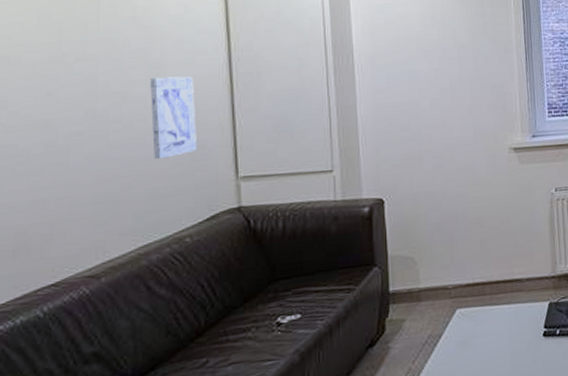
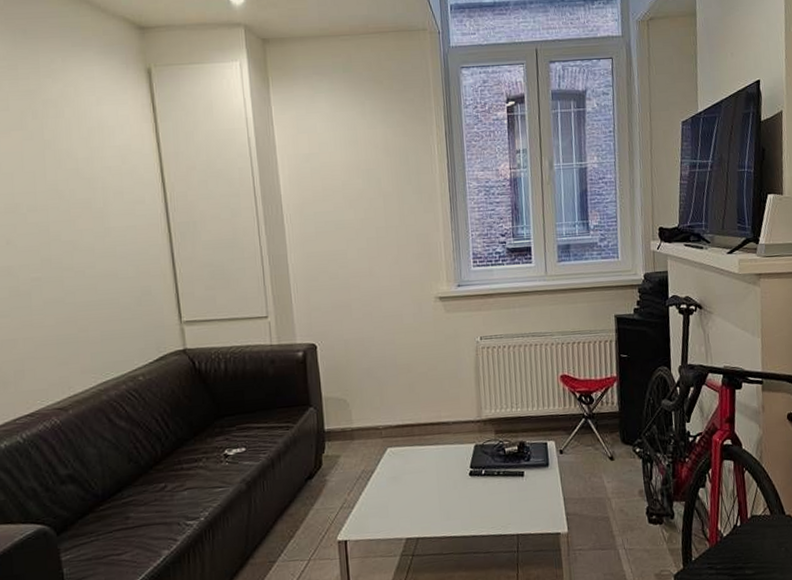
wall art: present [150,76,197,160] -> none [96,226,142,304]

